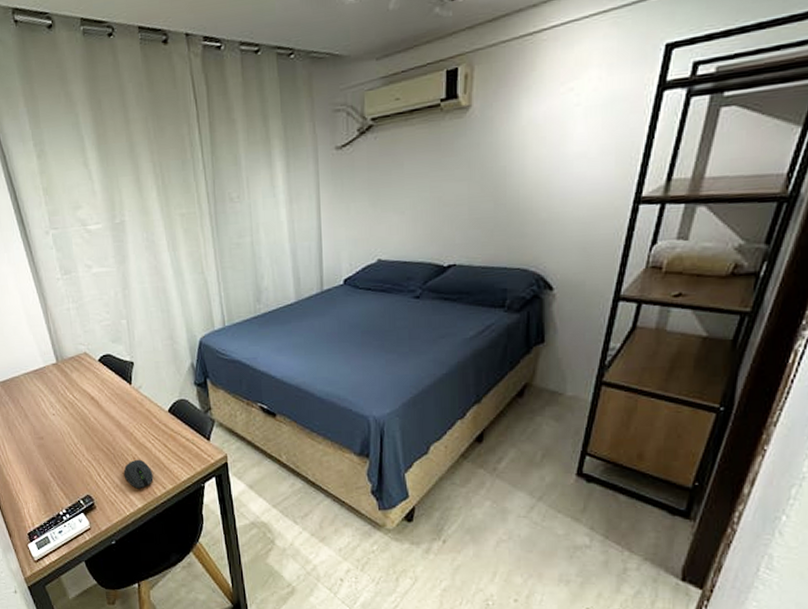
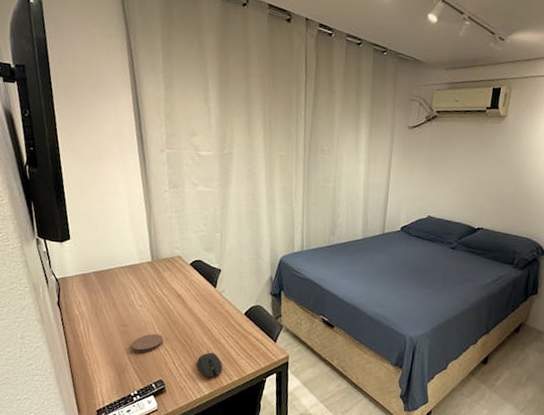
coaster: none [51,445,84,467] -> present [131,334,163,353]

